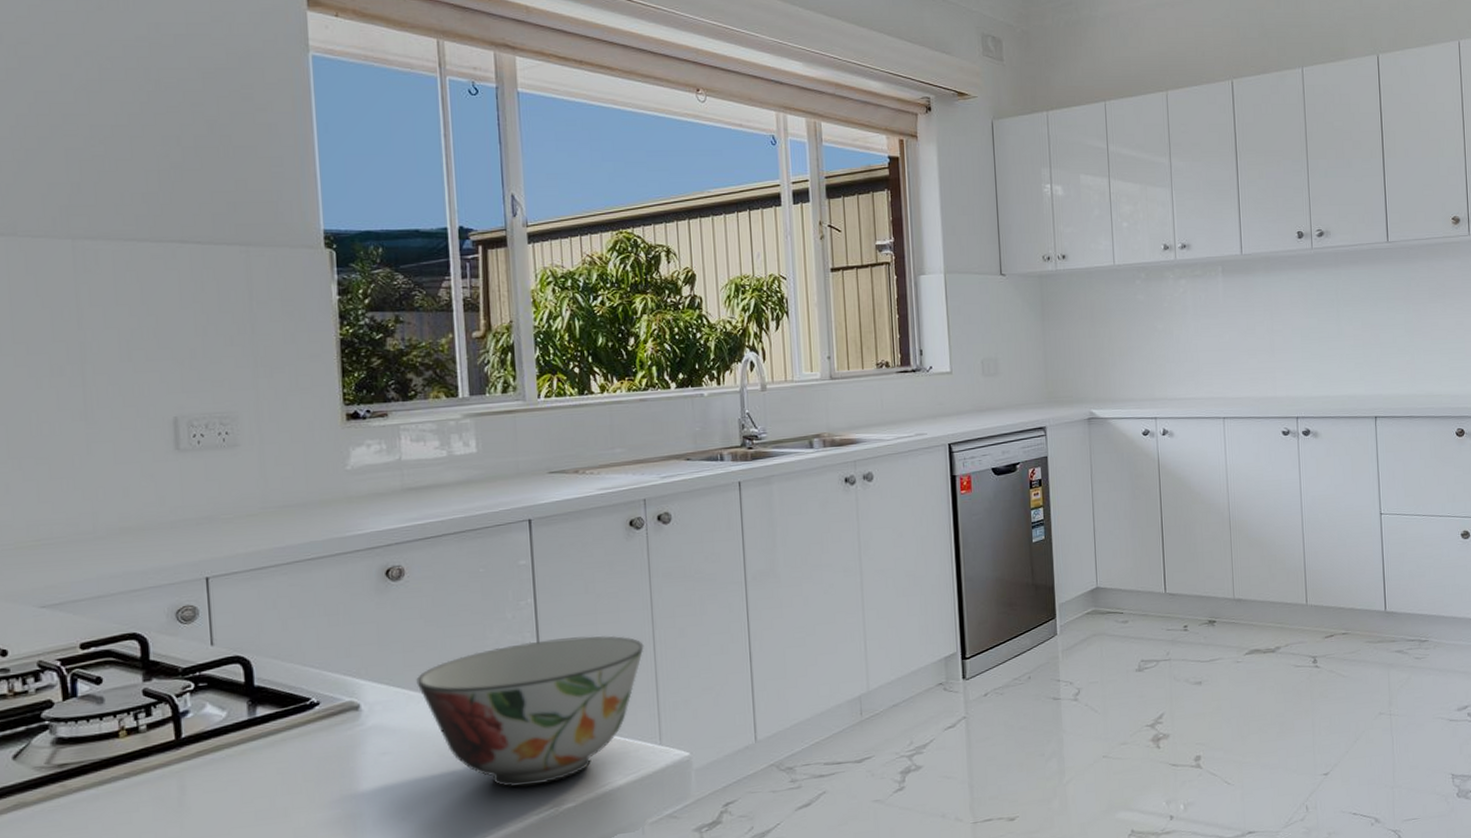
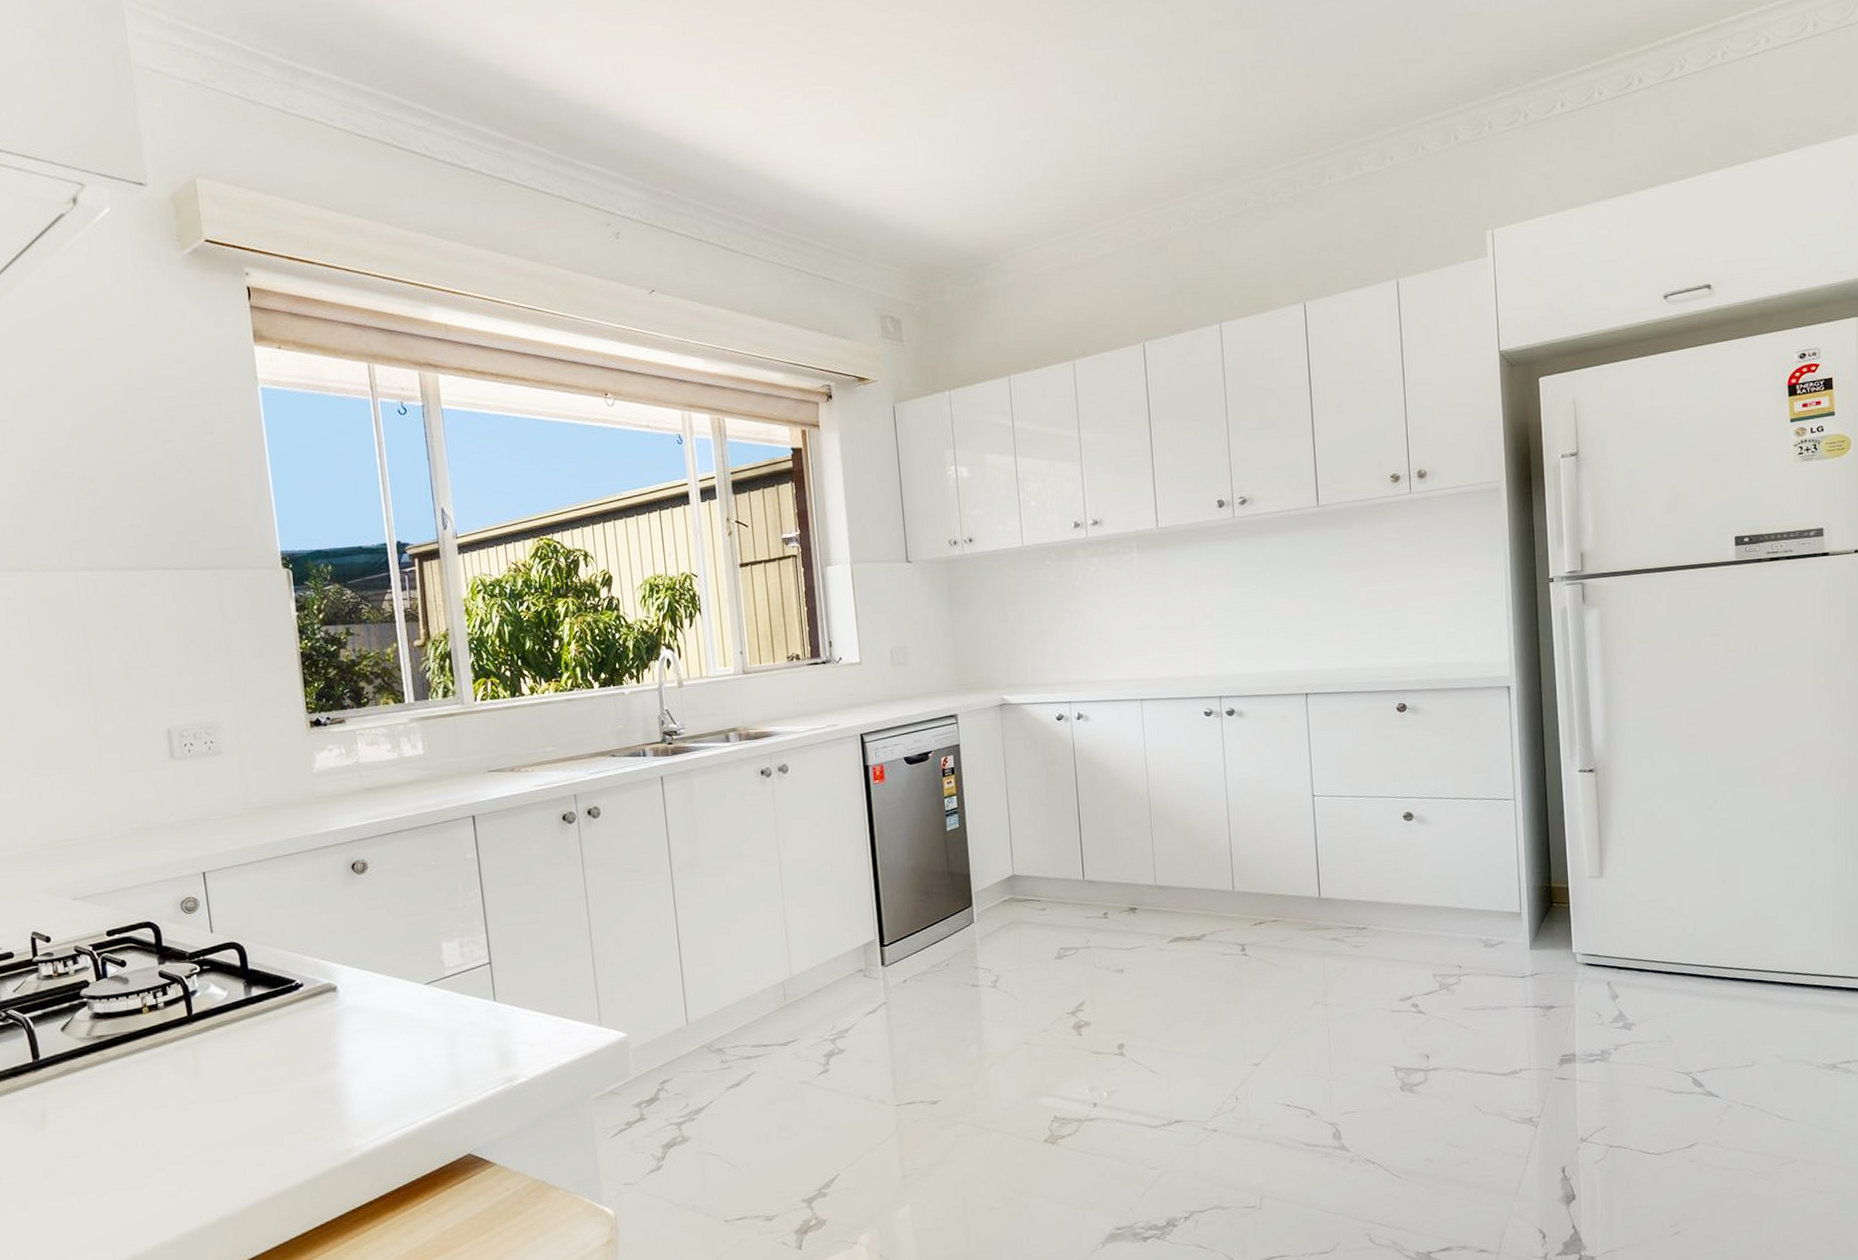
soup bowl: present [416,635,644,787] -> none [383,923,581,1063]

